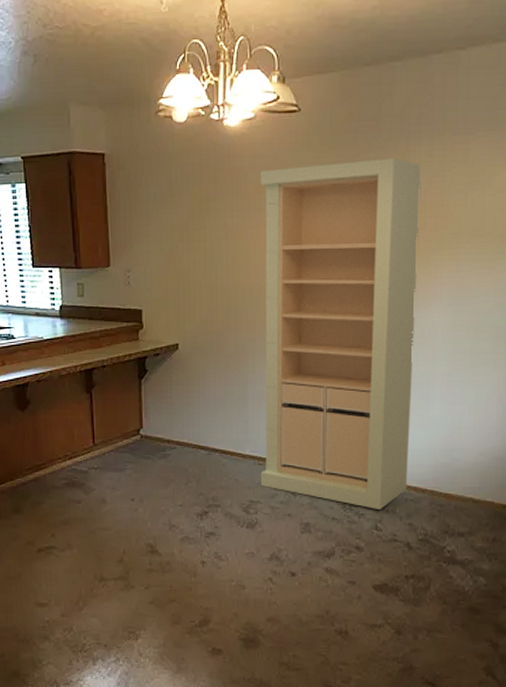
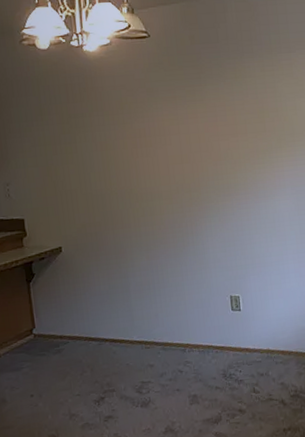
storage cabinet: present [260,157,421,509] -> none [120,73,276,375]

